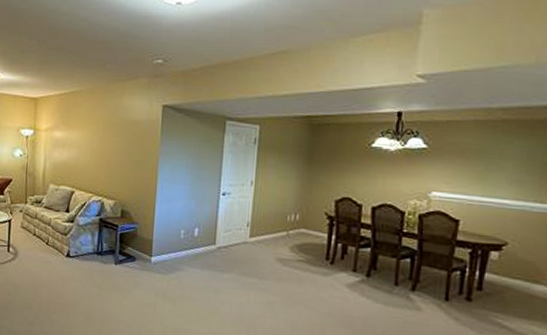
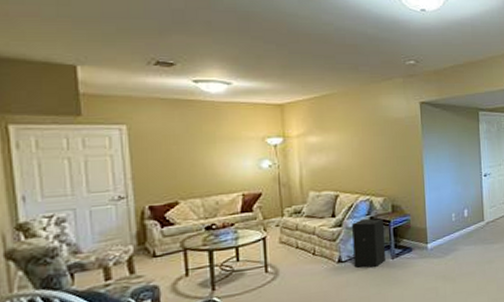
speaker: none [80,219,112,270] -> present [352,218,386,268]

